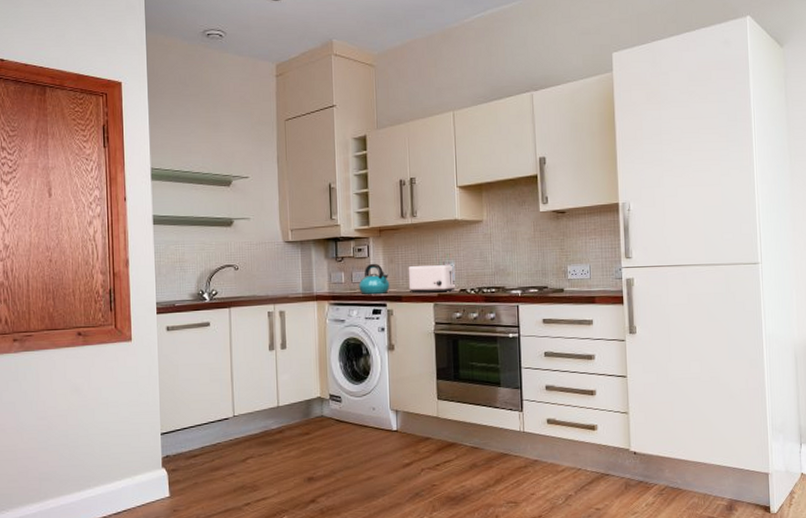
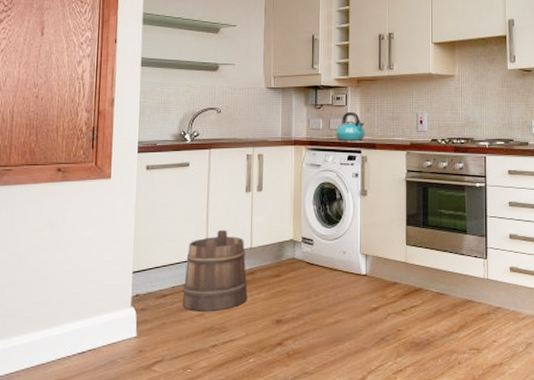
bucket: none [212,388,278,471] -> present [182,229,248,312]
toaster: present [408,265,455,293] -> none [383,116,427,142]

